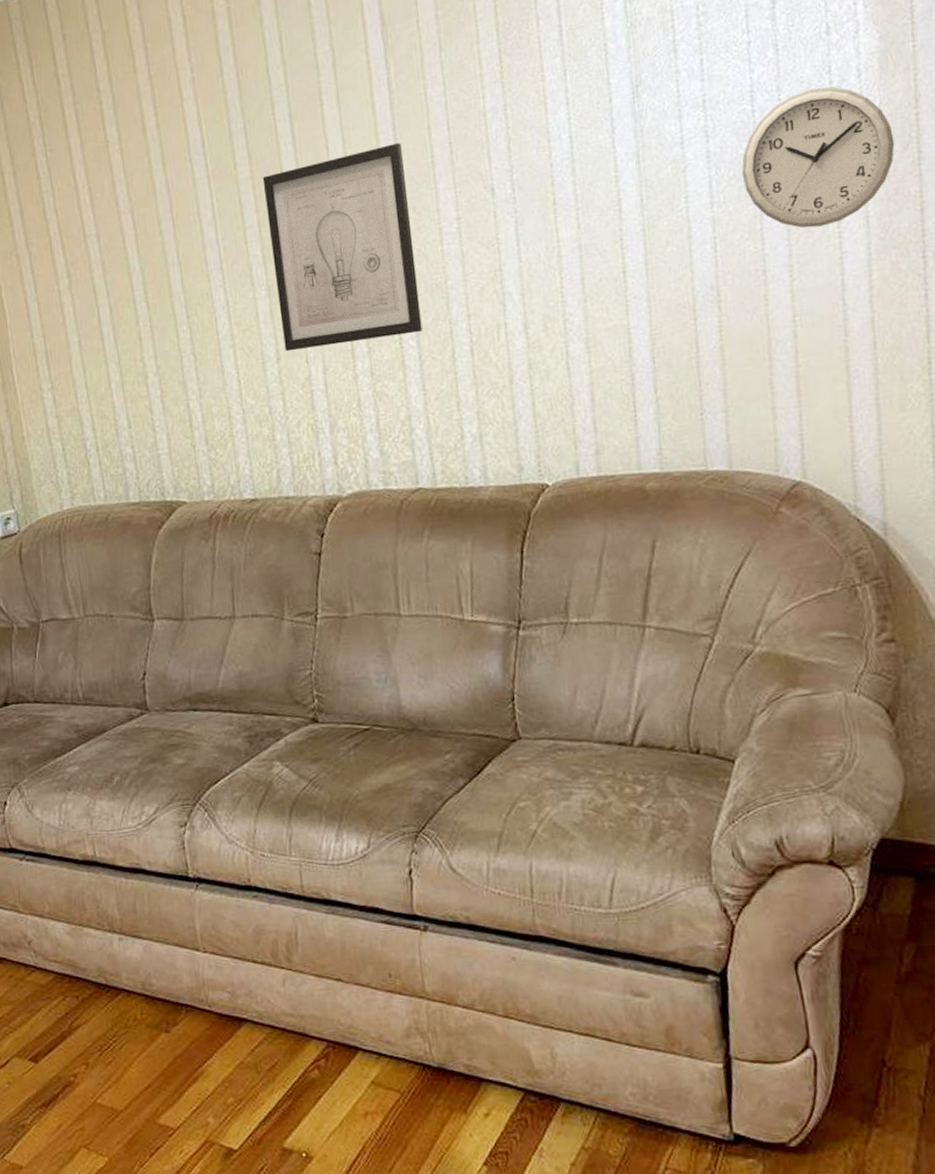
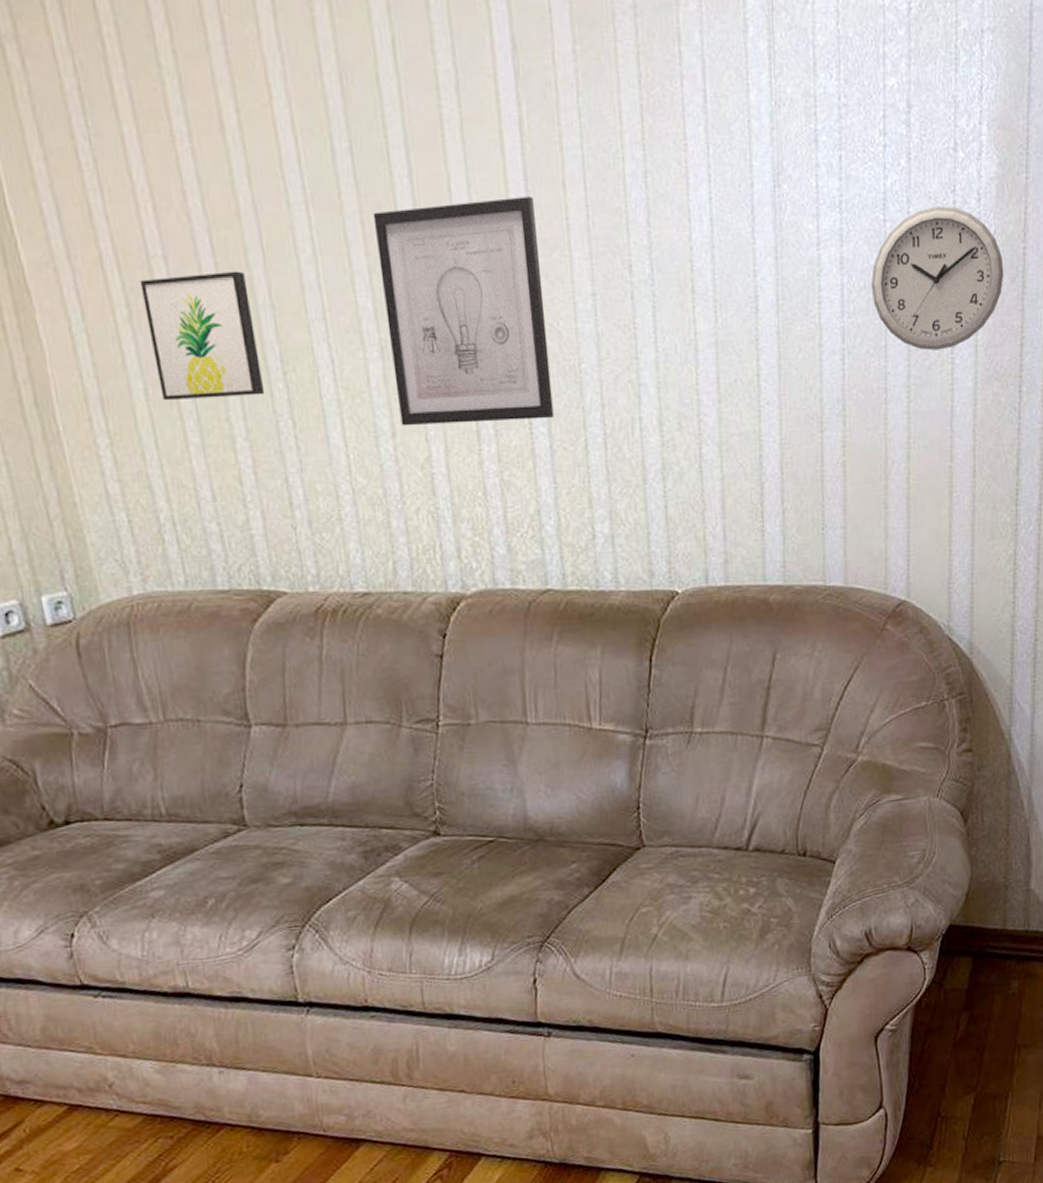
wall art: none [78,238,172,349] -> present [139,271,265,401]

